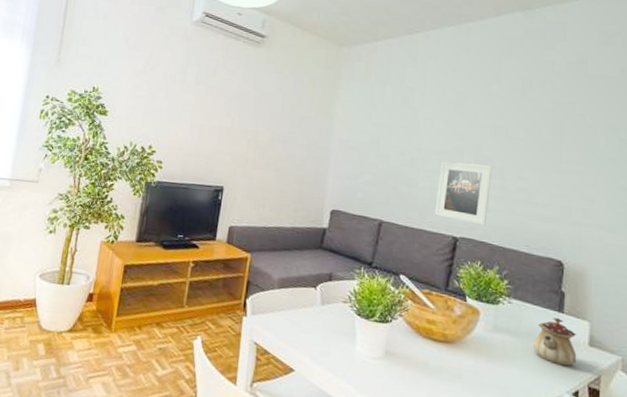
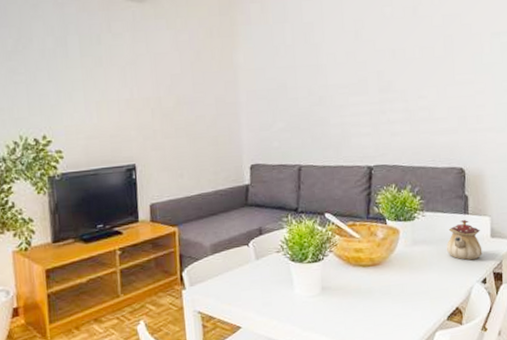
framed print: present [434,160,493,226] -> none [347,90,396,150]

